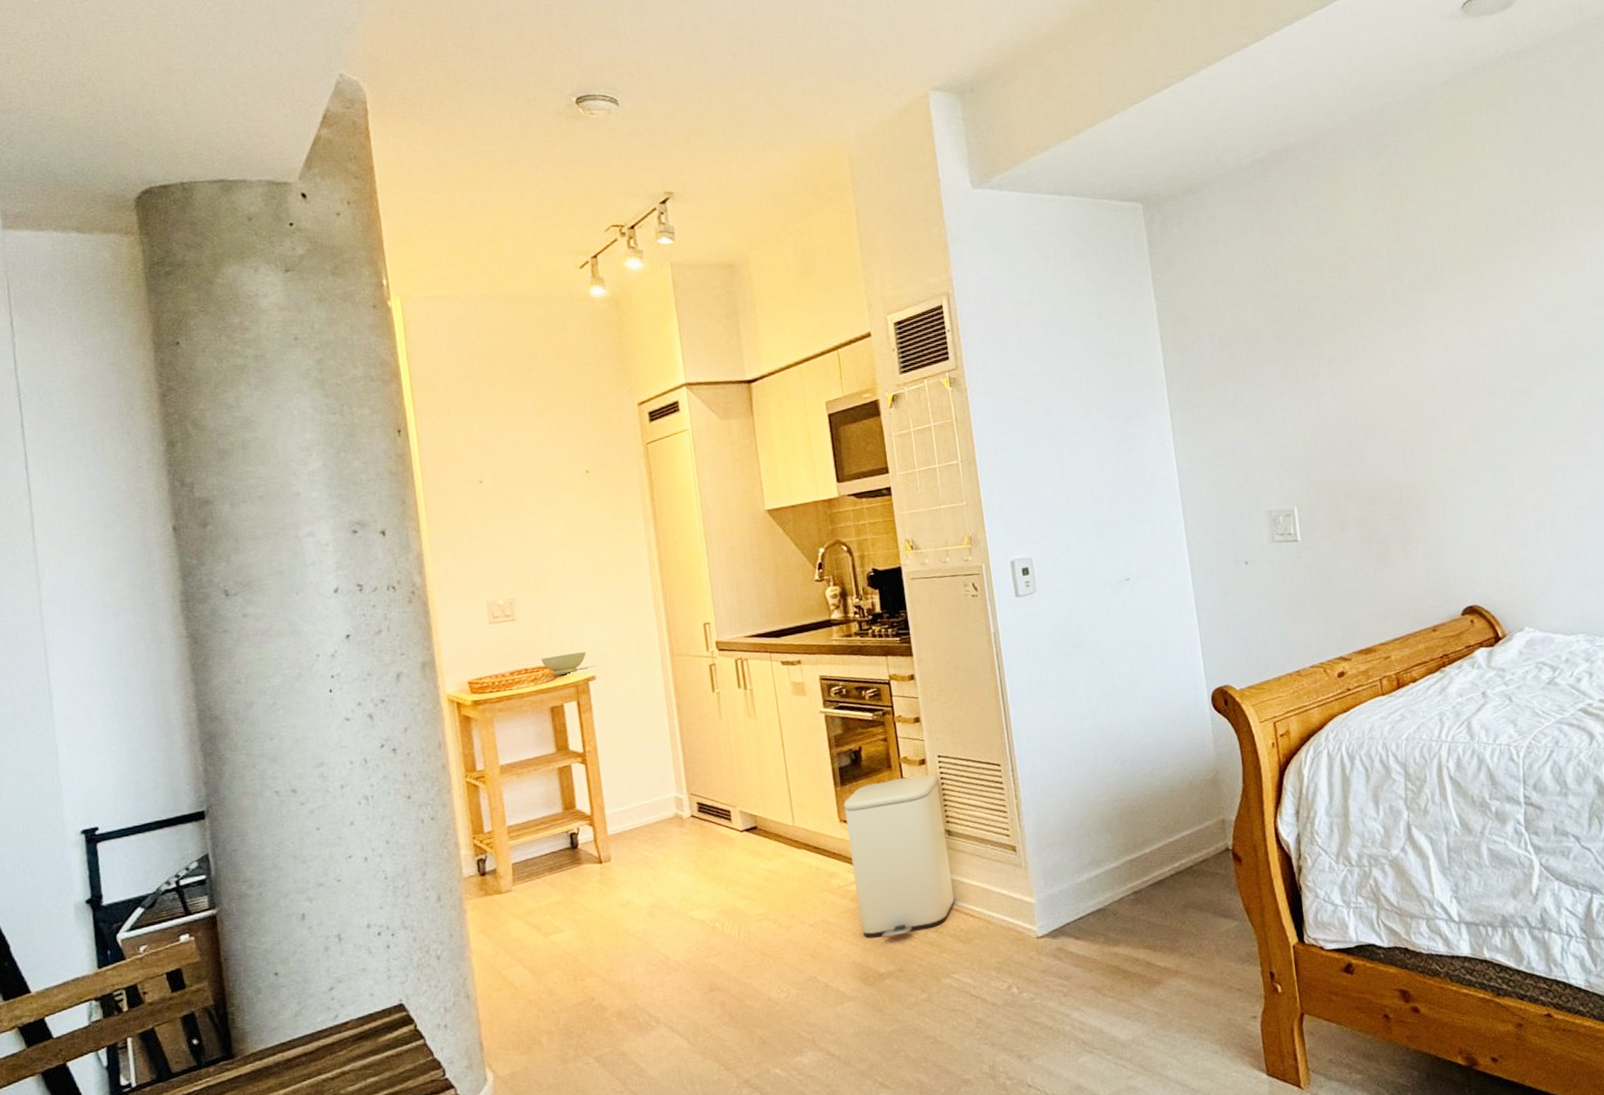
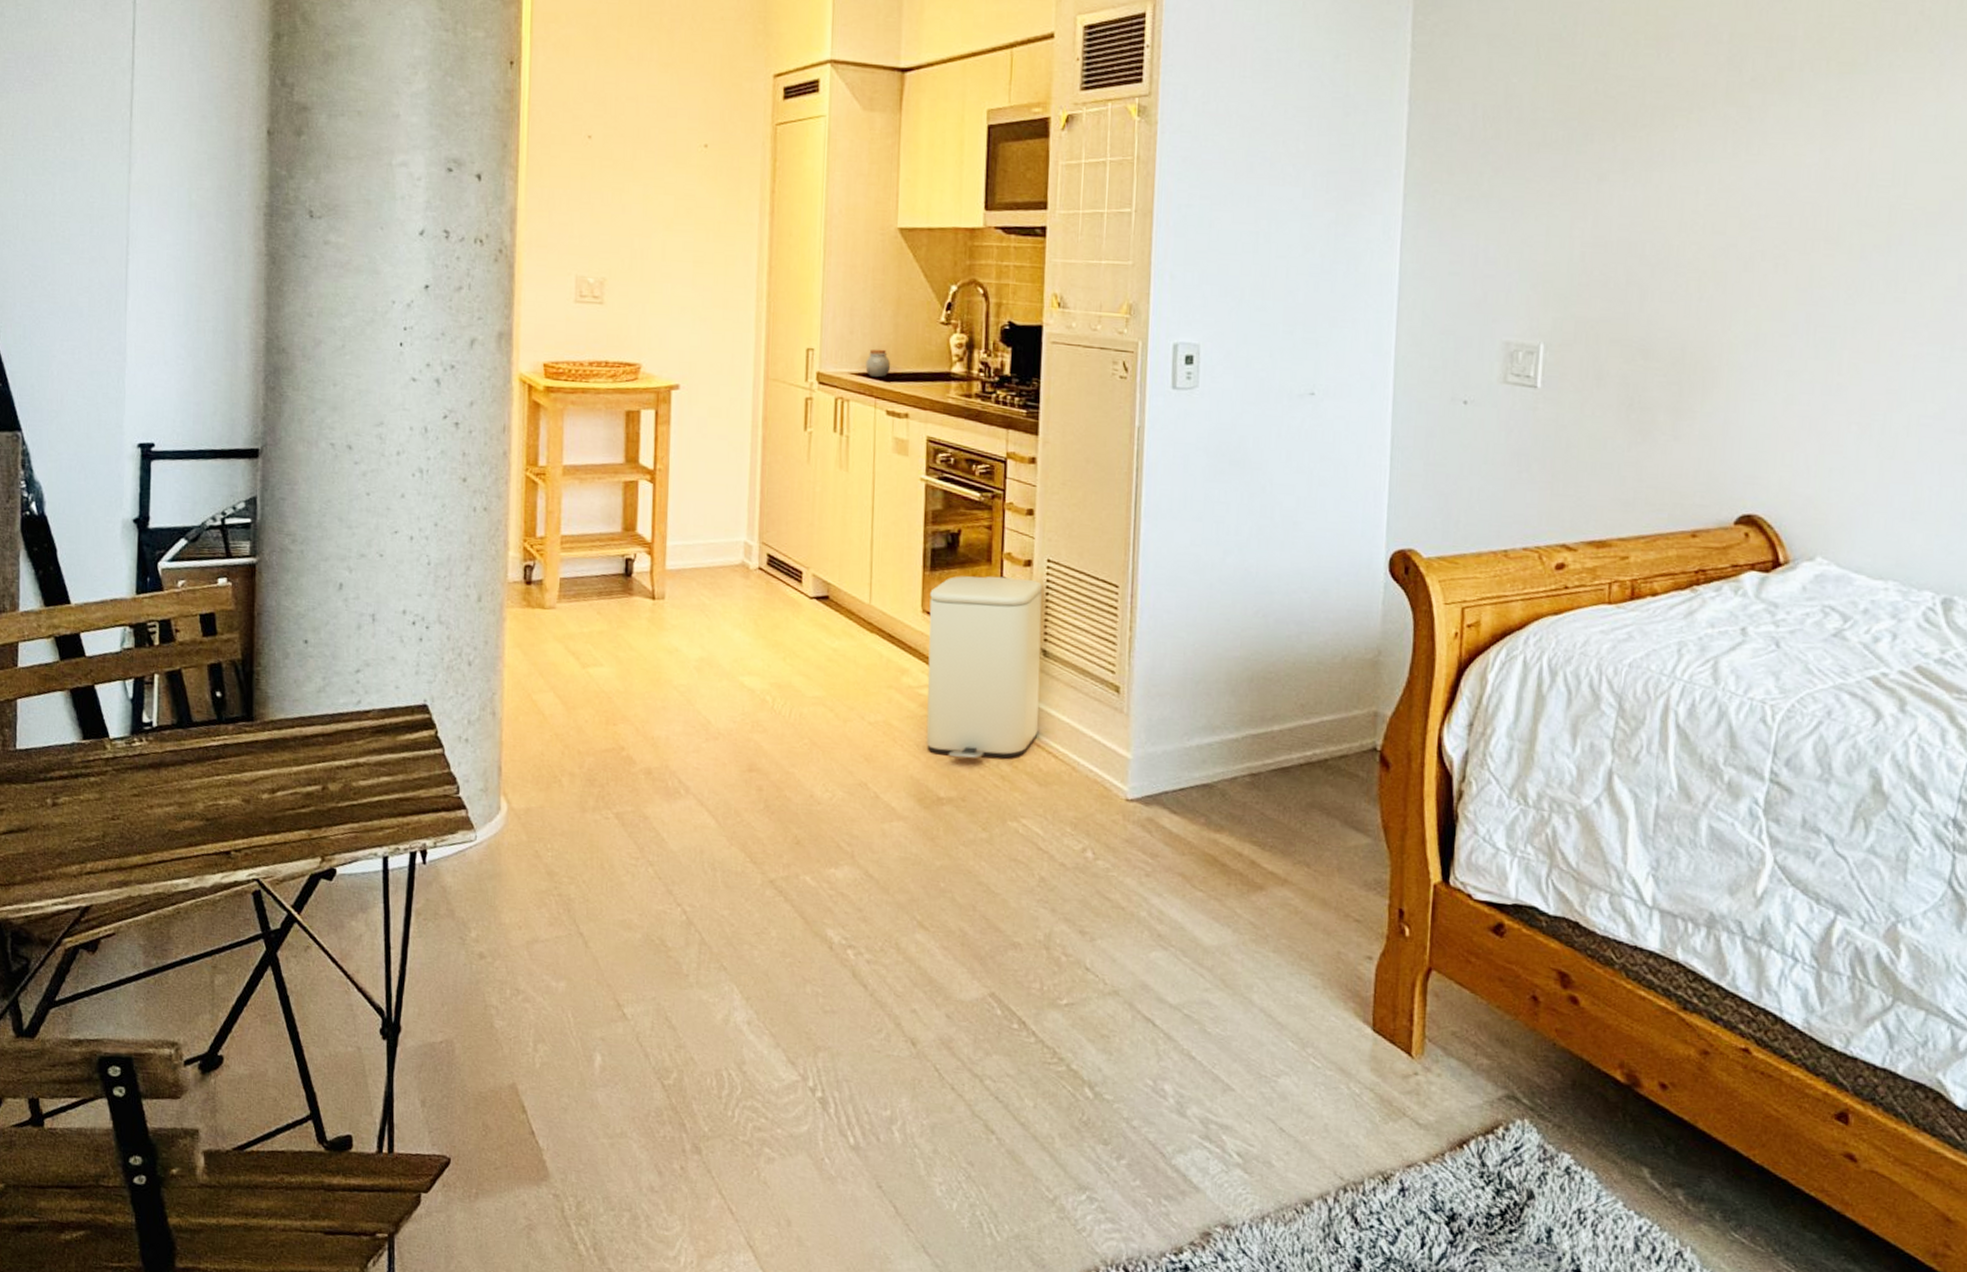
bowl: present [541,652,586,676] -> none [624,353,674,377]
jar: none [756,611,779,637] -> present [865,349,891,378]

